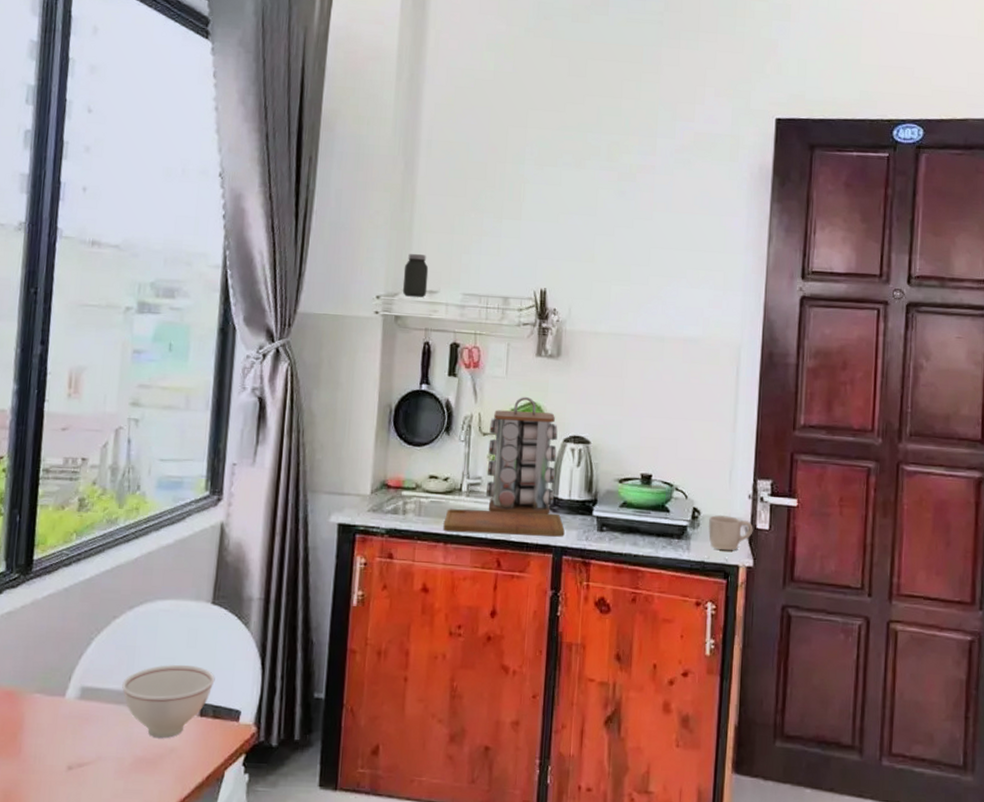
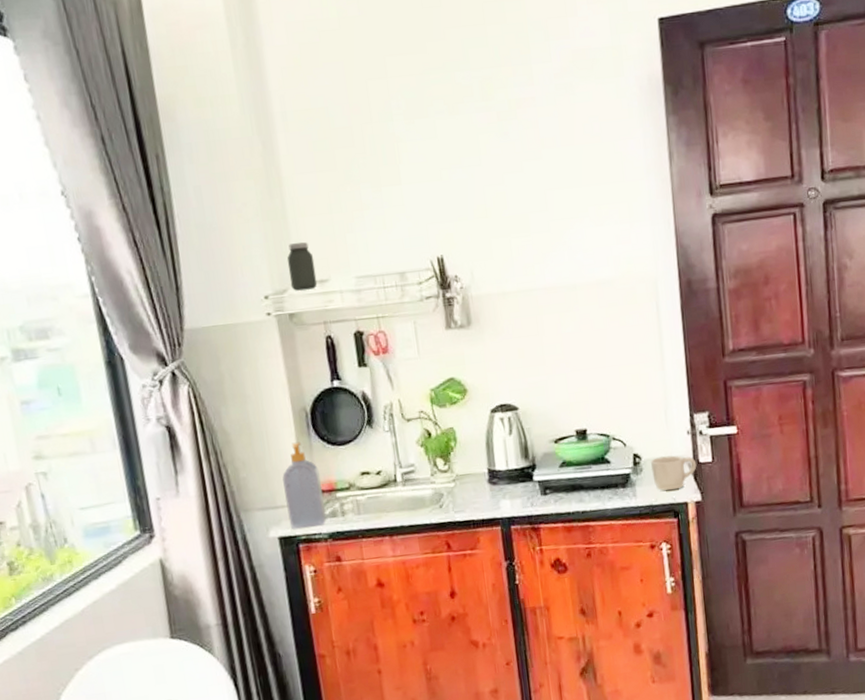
soap bottle: none [351,435,391,521] -> present [282,442,327,530]
cutting board: present [443,509,565,537] -> none [385,486,509,525]
spice rack: present [485,397,558,514] -> none [411,374,492,497]

